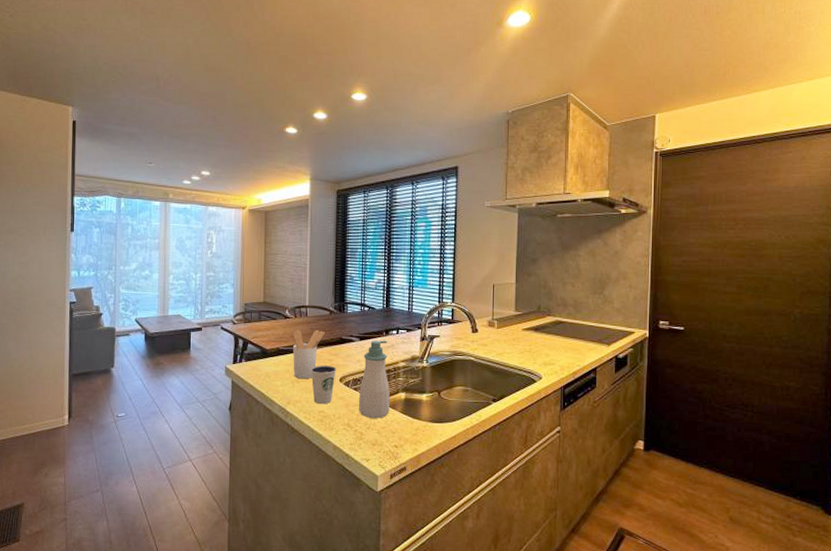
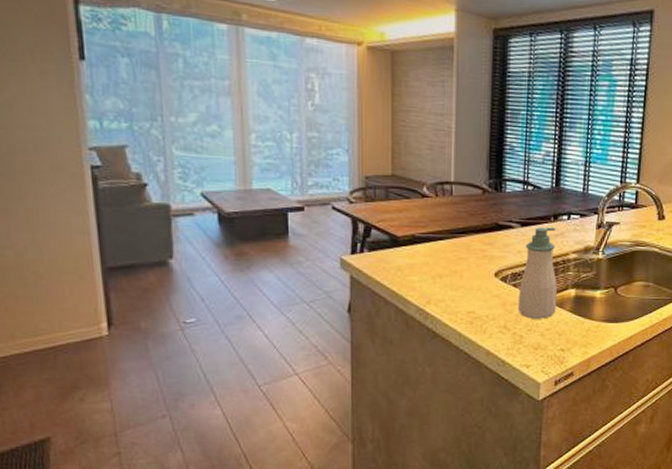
utensil holder: present [292,329,325,379] -> none [432,212,476,274]
dixie cup: present [311,365,336,405] -> none [457,256,491,304]

